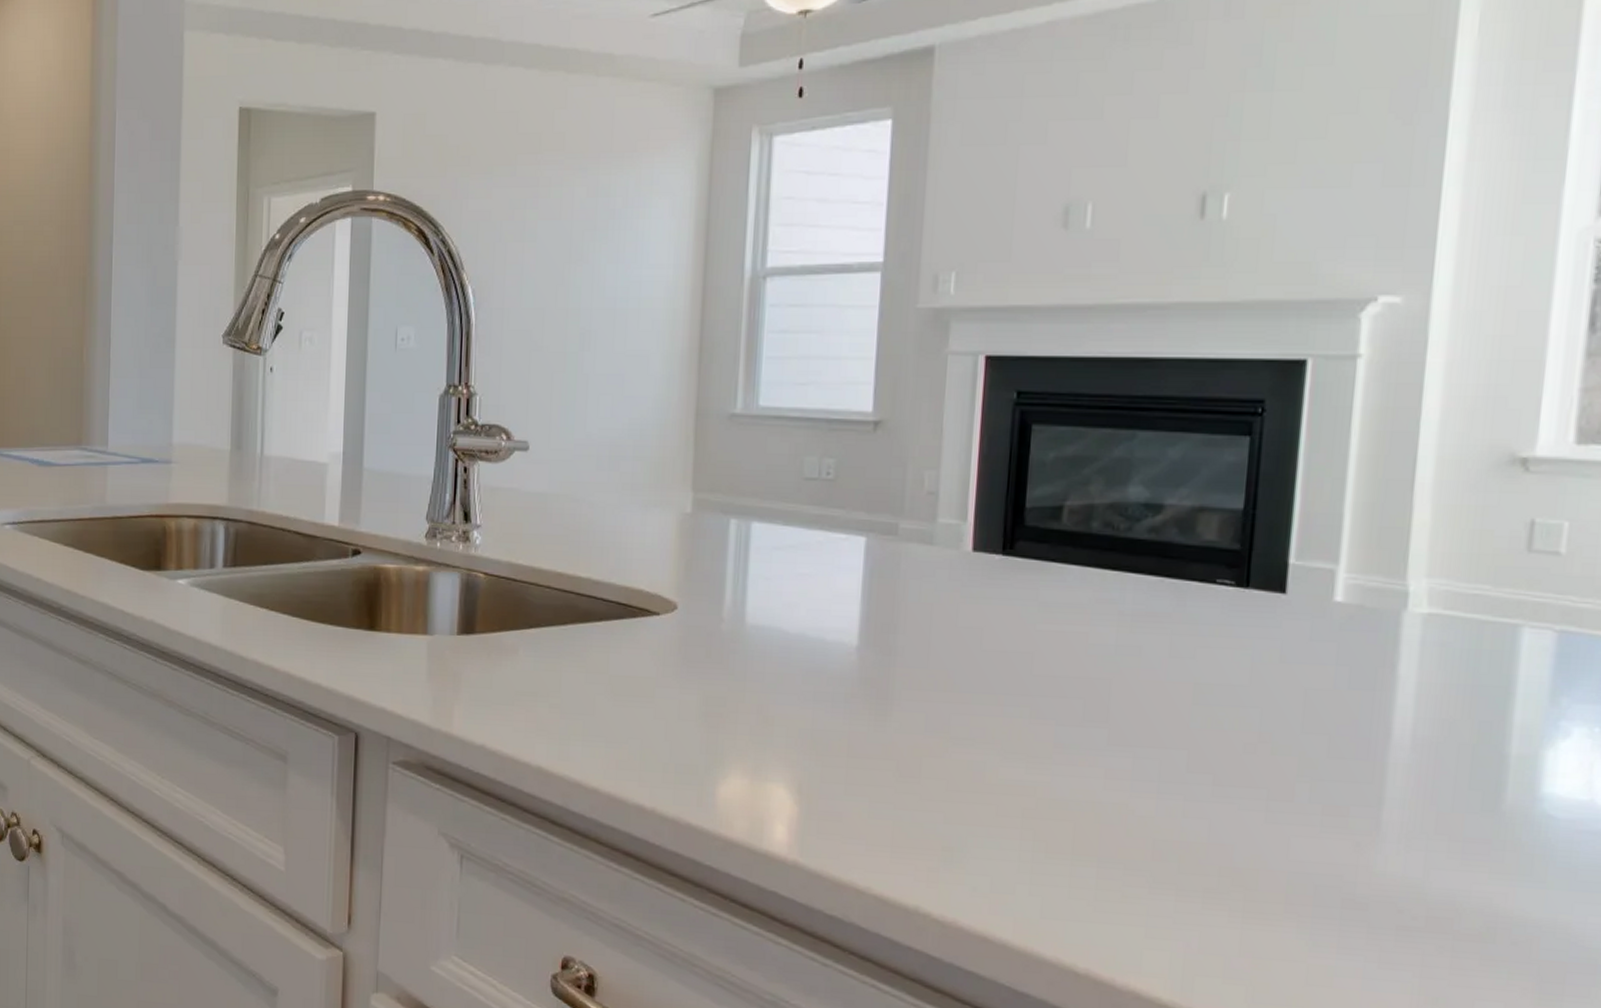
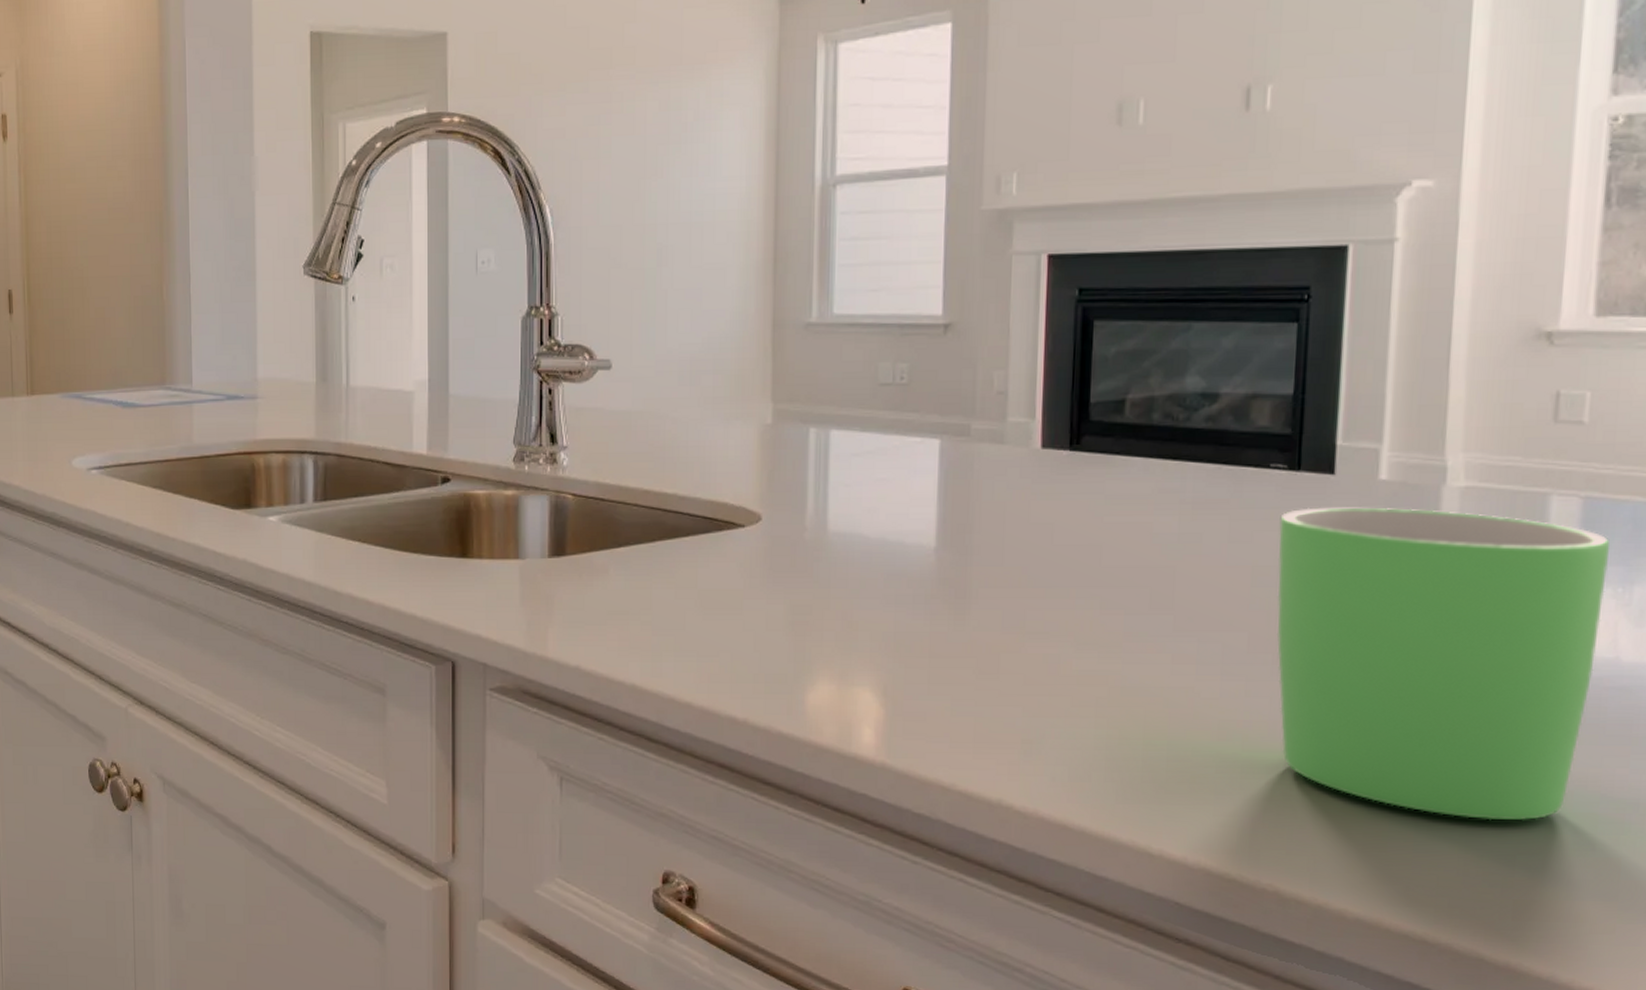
mug: none [1218,626,1588,965] -> present [1276,507,1611,821]

